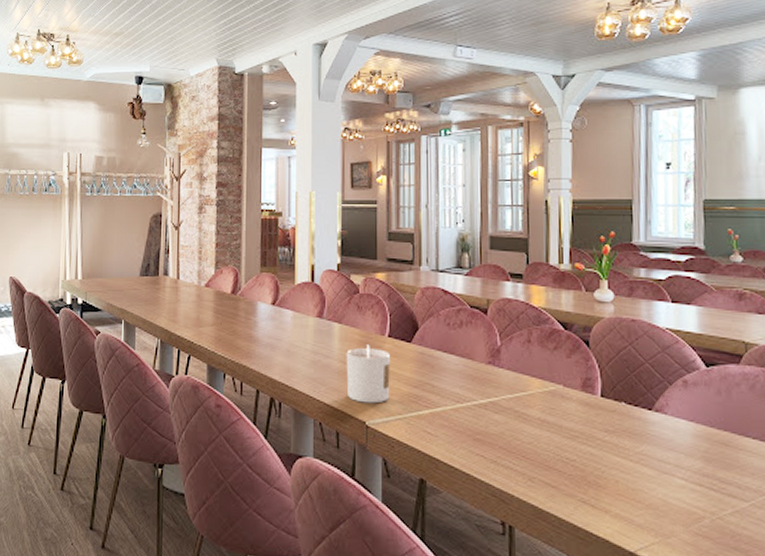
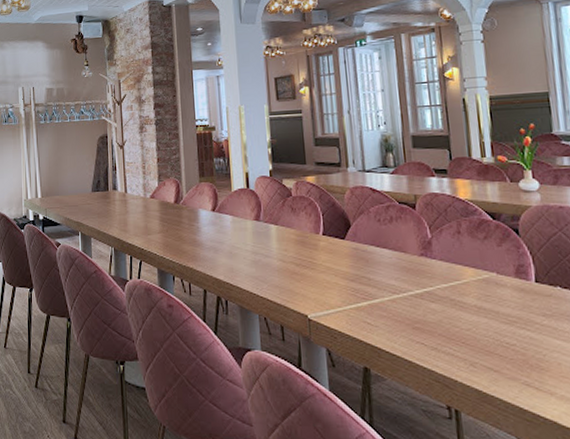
candle: present [346,344,390,404] -> none [284,243,329,298]

